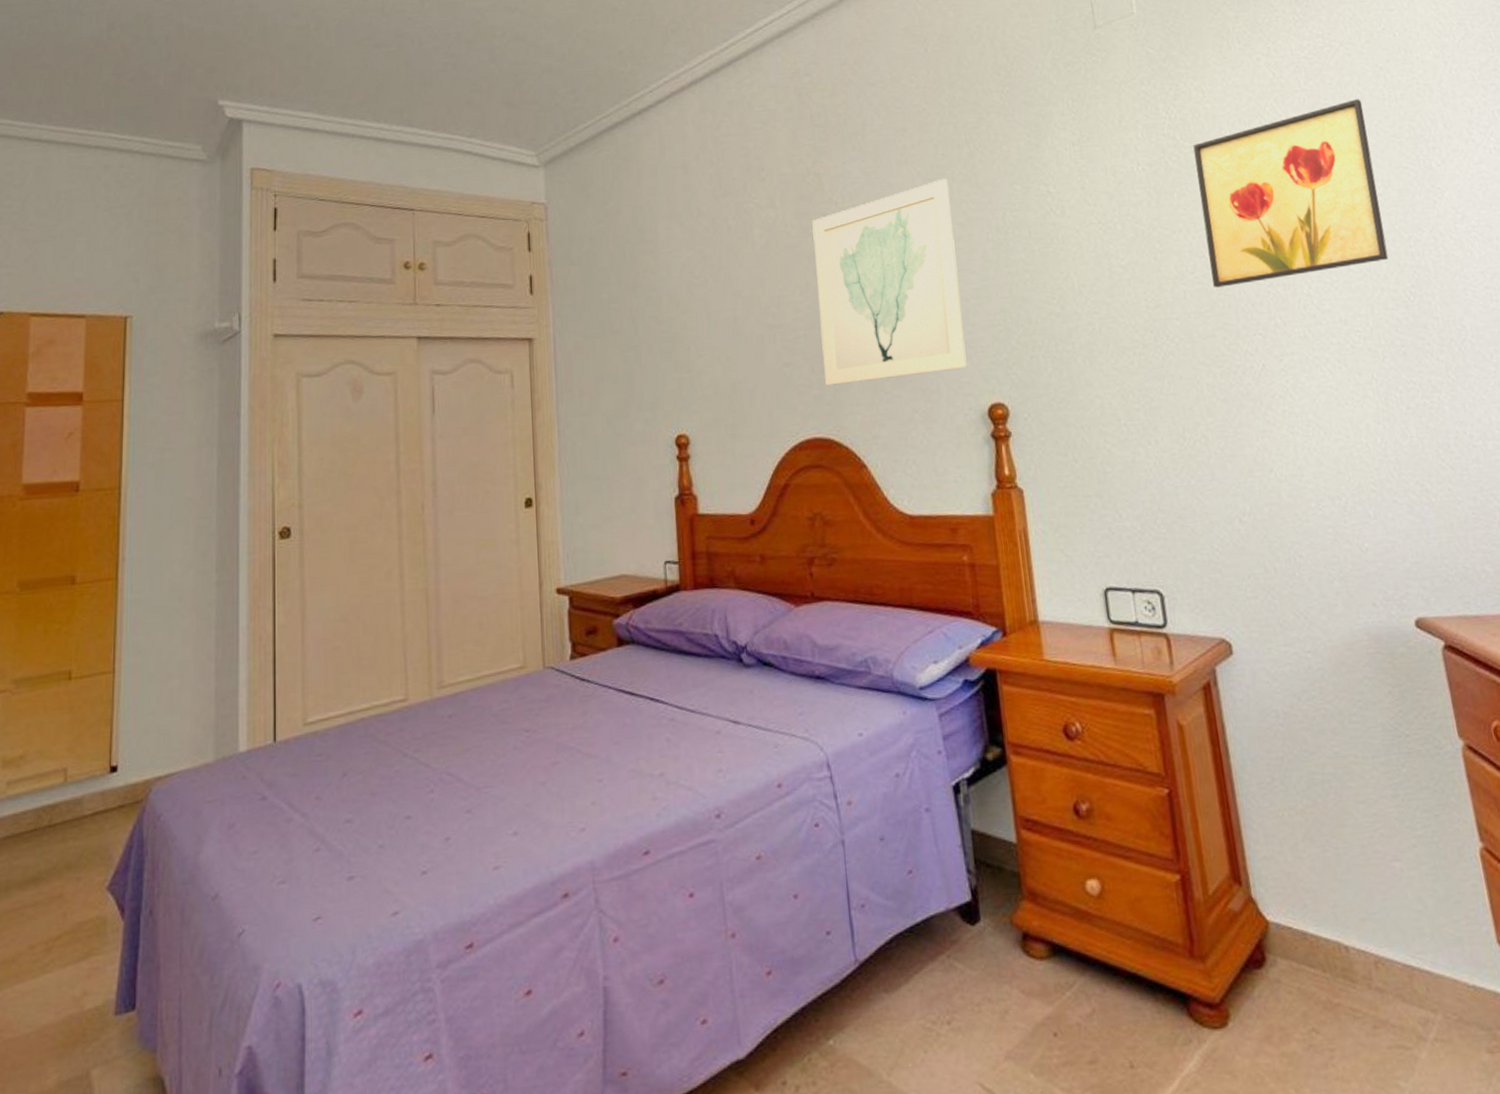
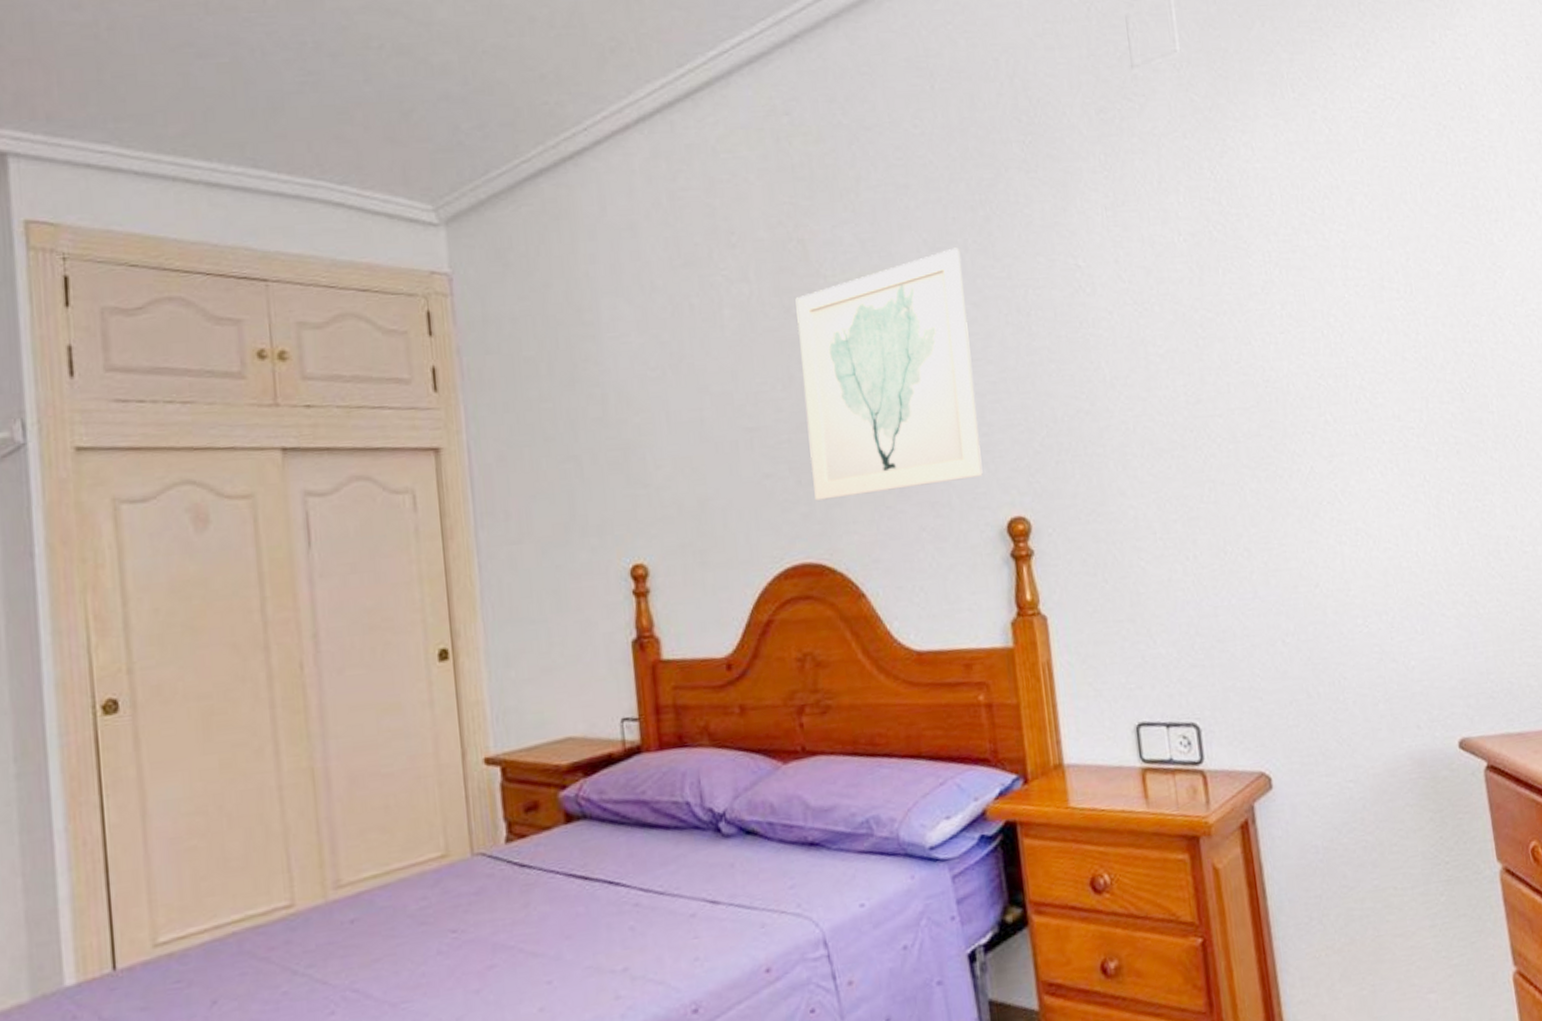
wall art: present [1193,99,1389,288] -> none [1240,162,1446,380]

